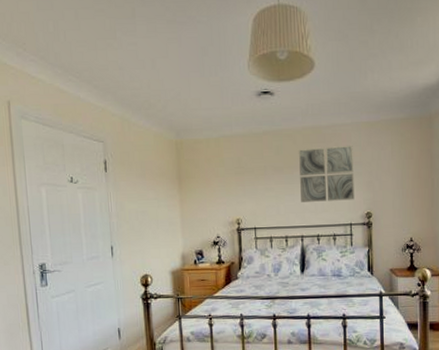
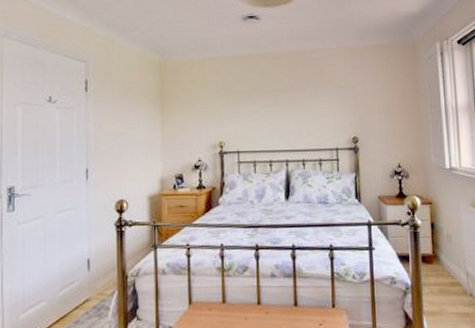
wall art: present [299,146,355,202] -> none [284,70,341,126]

